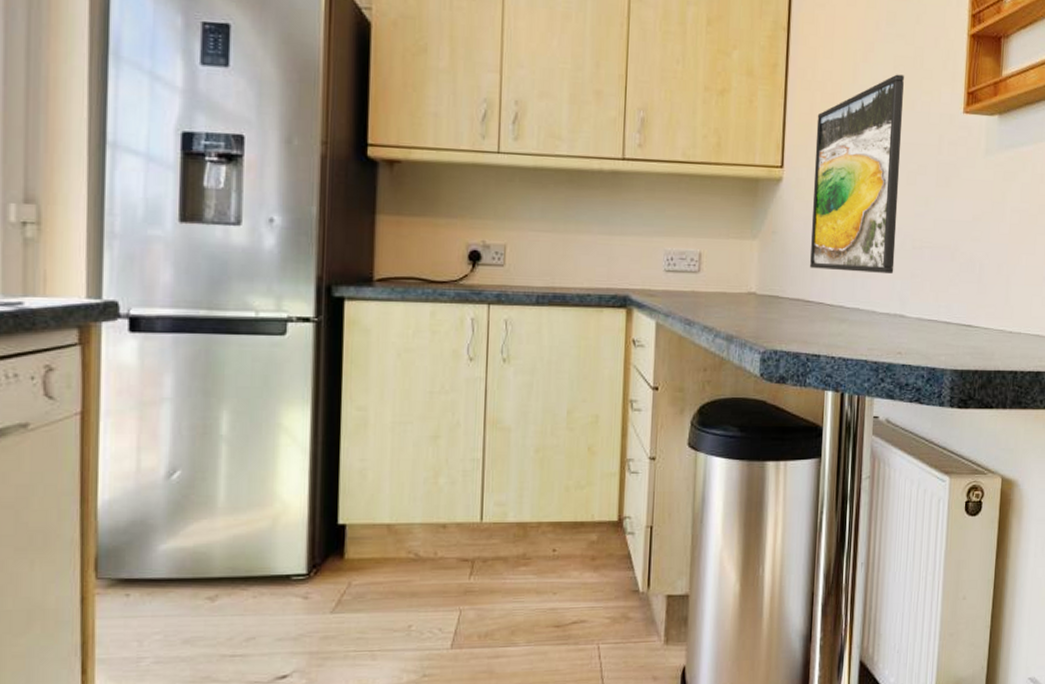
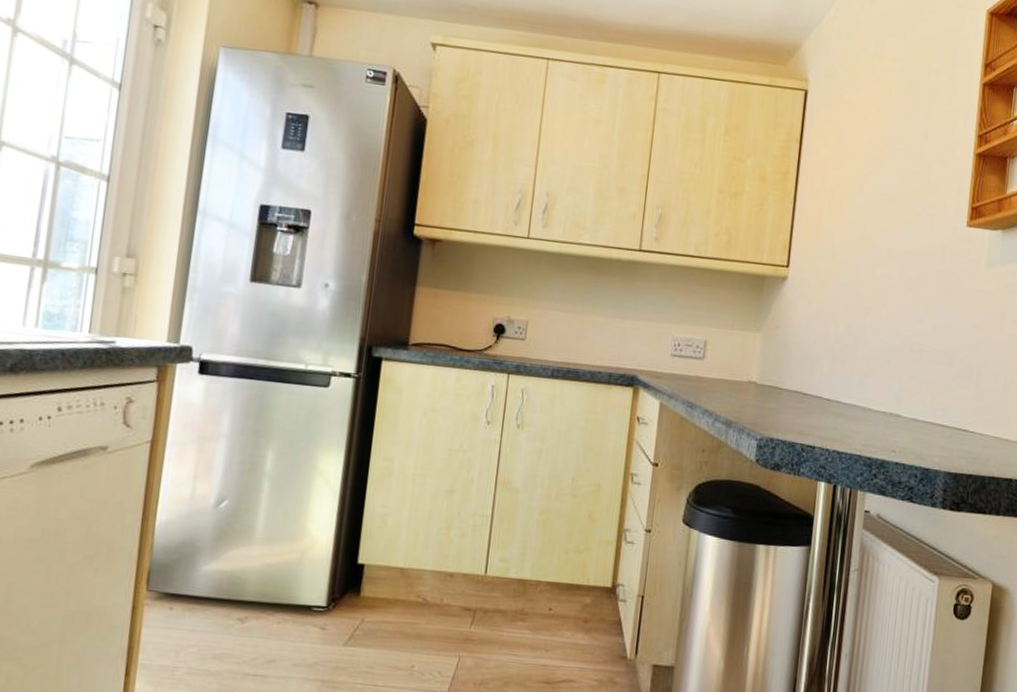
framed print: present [810,74,904,273] -> none [810,187,910,374]

